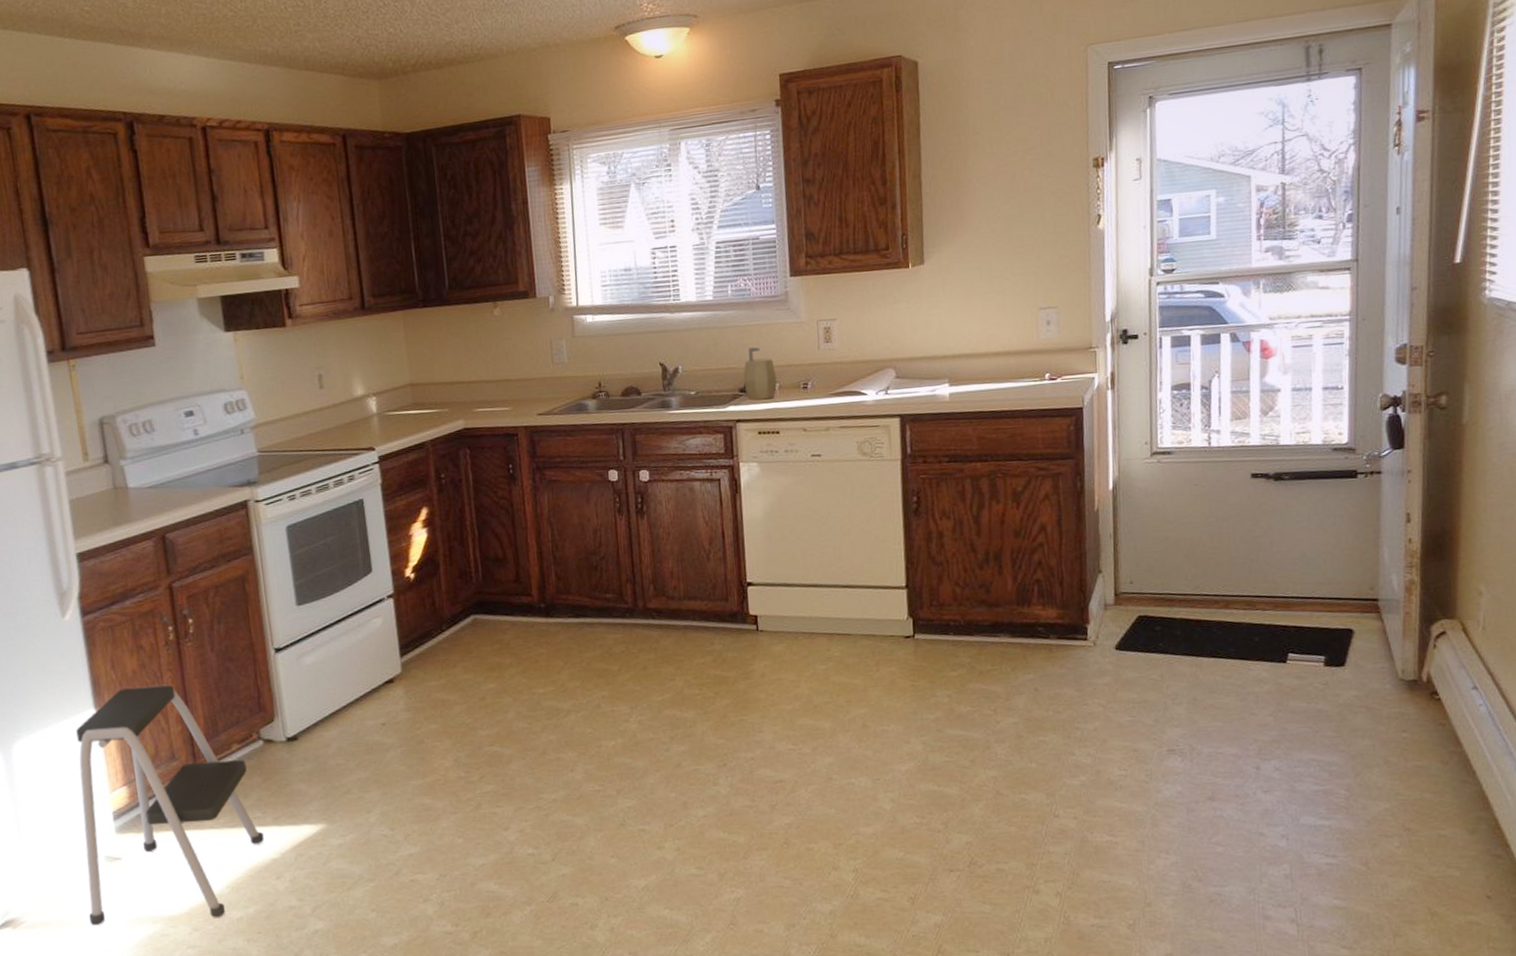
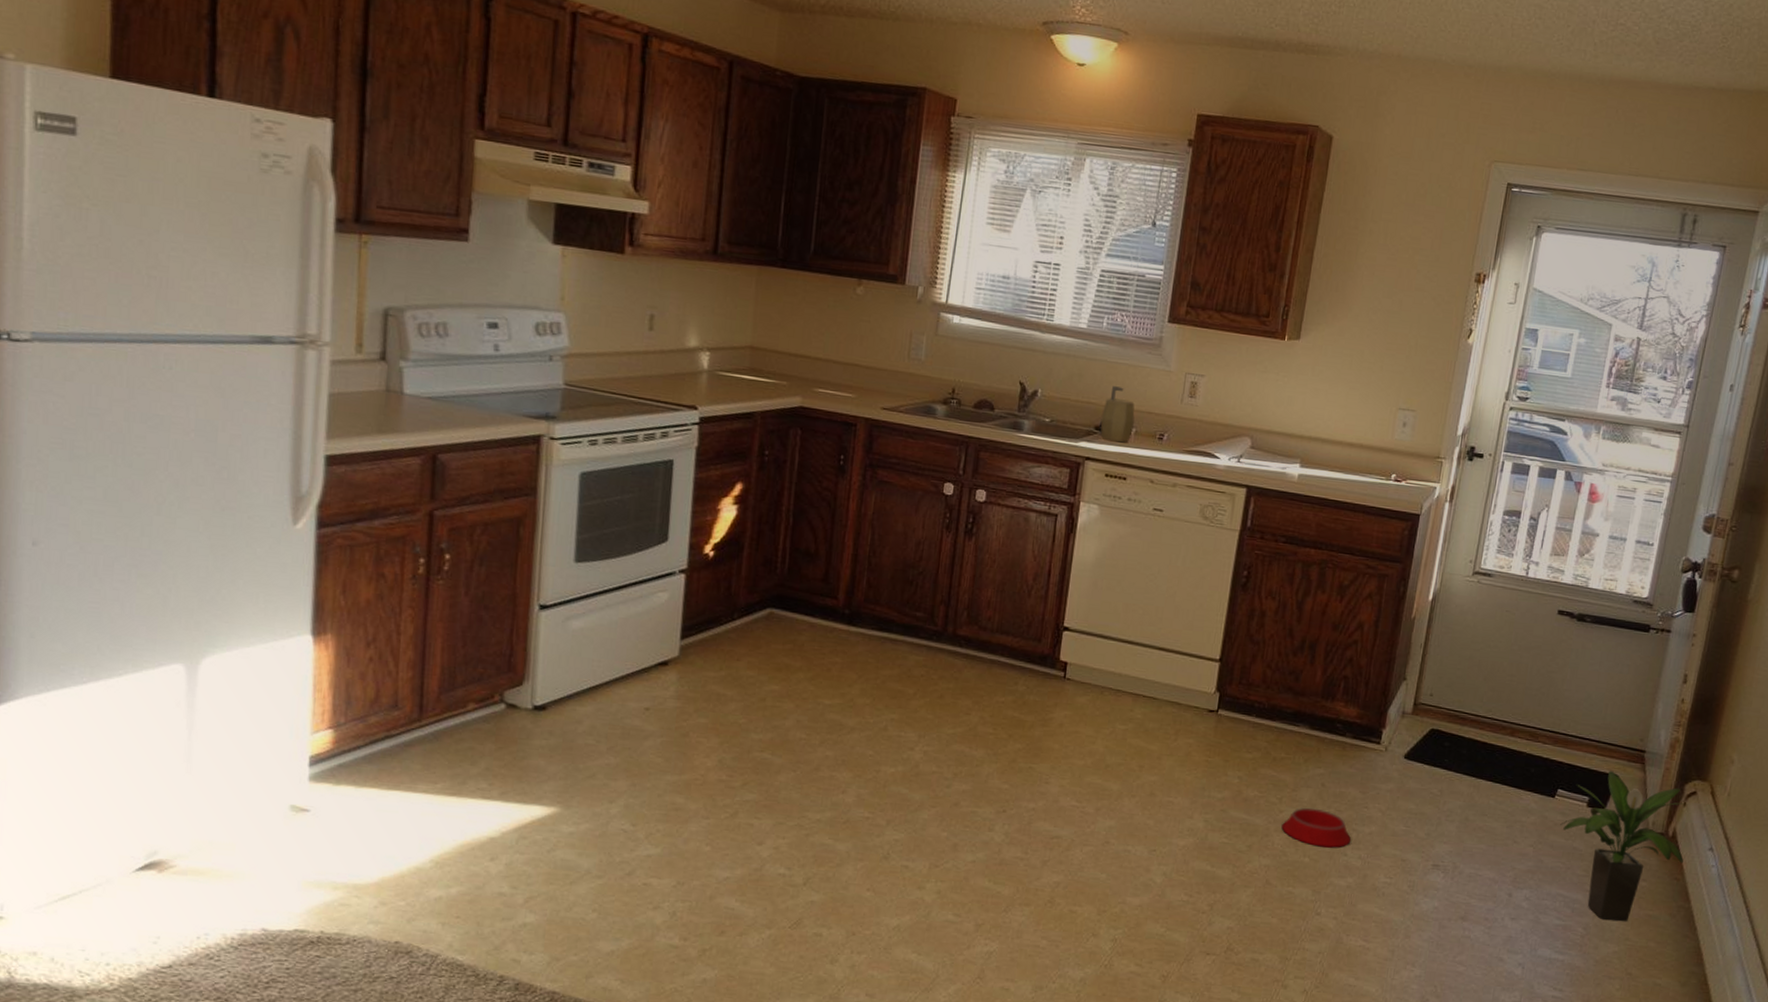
step stool: present [76,685,264,925] -> none [256,618,485,894]
pet bowl: none [1001,713,1077,751] -> present [1281,807,1351,848]
potted plant: none [1298,625,1445,778] -> present [1560,770,1684,921]

